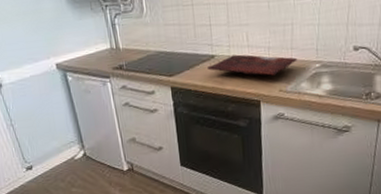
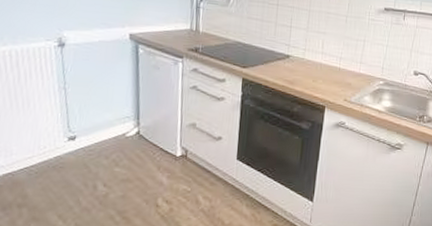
cutting board: present [207,54,297,76] -> none [281,58,364,85]

